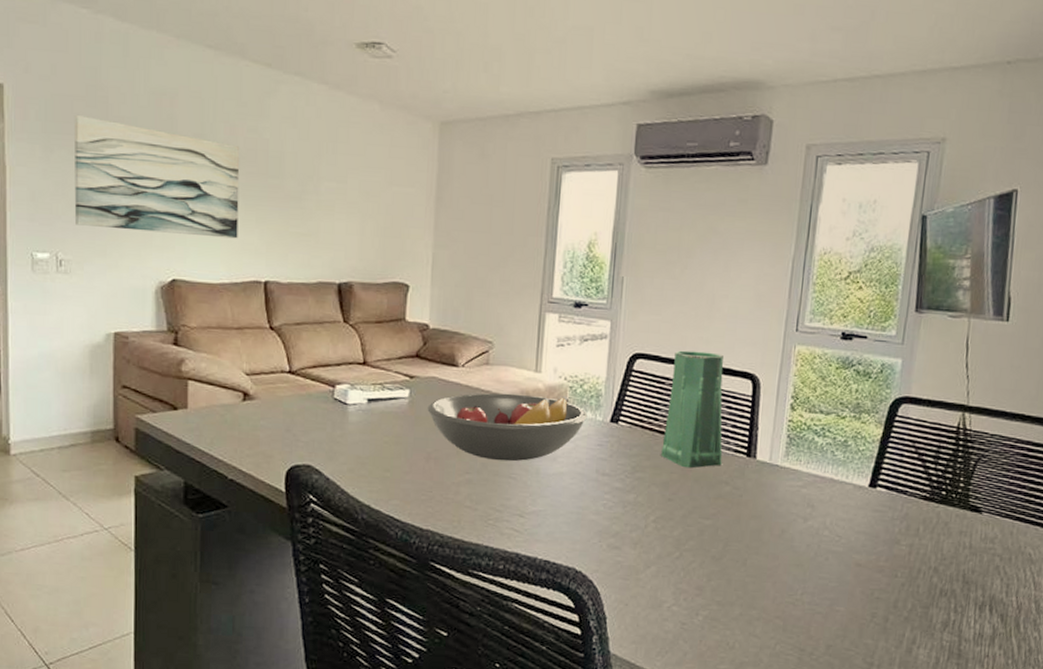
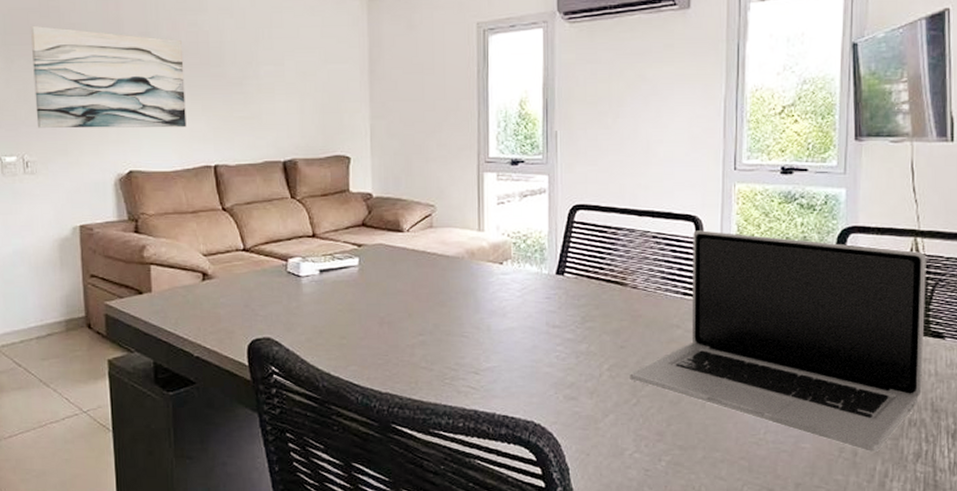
fruit bowl: present [427,393,588,462] -> none [377,252,533,321]
vase: present [661,350,723,469] -> none [609,198,671,315]
laptop: none [675,388,972,620] -> present [630,230,927,453]

